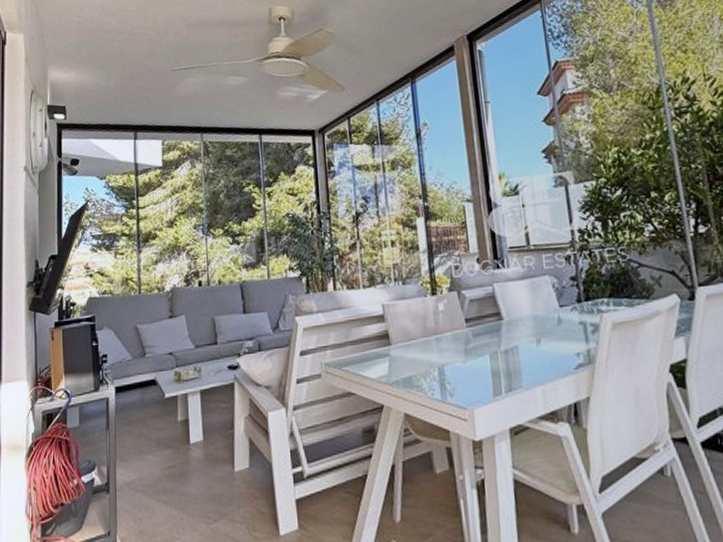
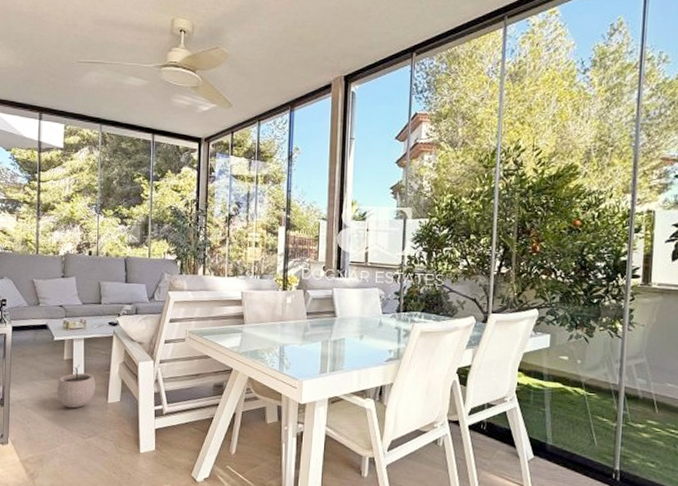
plant pot: none [172,424,219,485] -> present [57,364,96,409]

